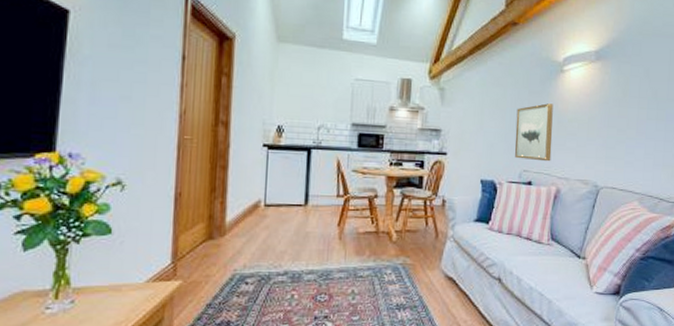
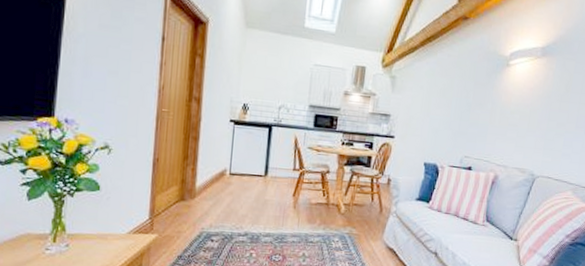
wall art: present [515,103,553,162] -> none [457,95,497,150]

